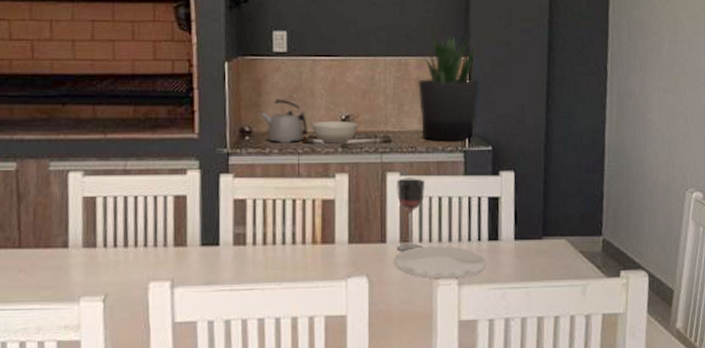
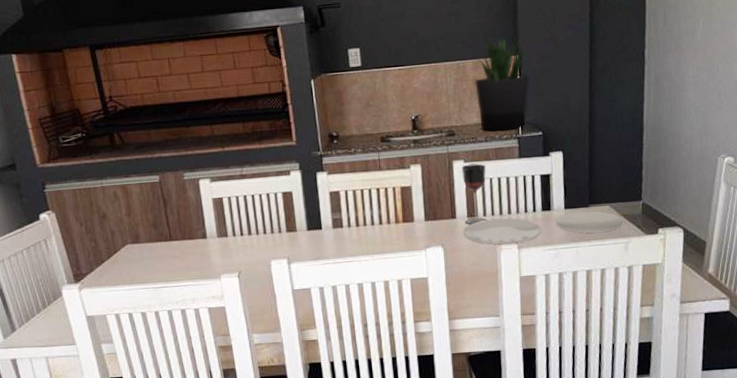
kettle: present [260,99,307,143] -> none [344,106,384,144]
bowl: present [311,121,358,143] -> none [387,120,426,141]
plate: none [502,244,582,272] -> present [555,211,625,234]

